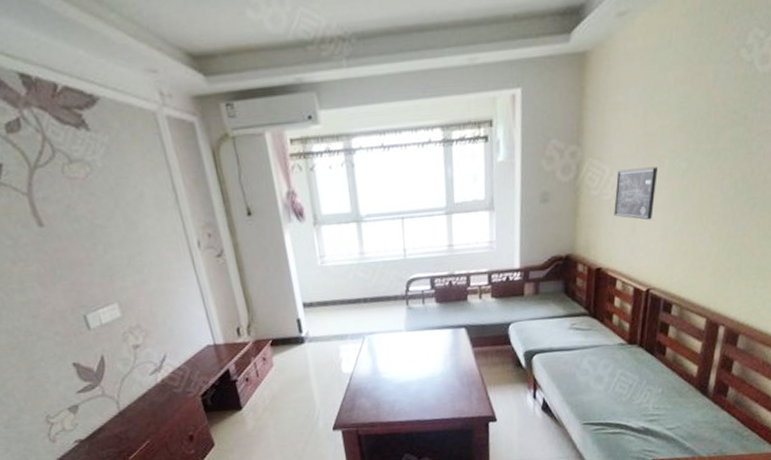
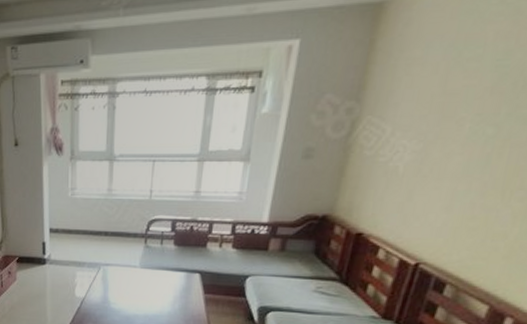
wall art: present [614,166,658,220] -> none [388,130,454,188]

